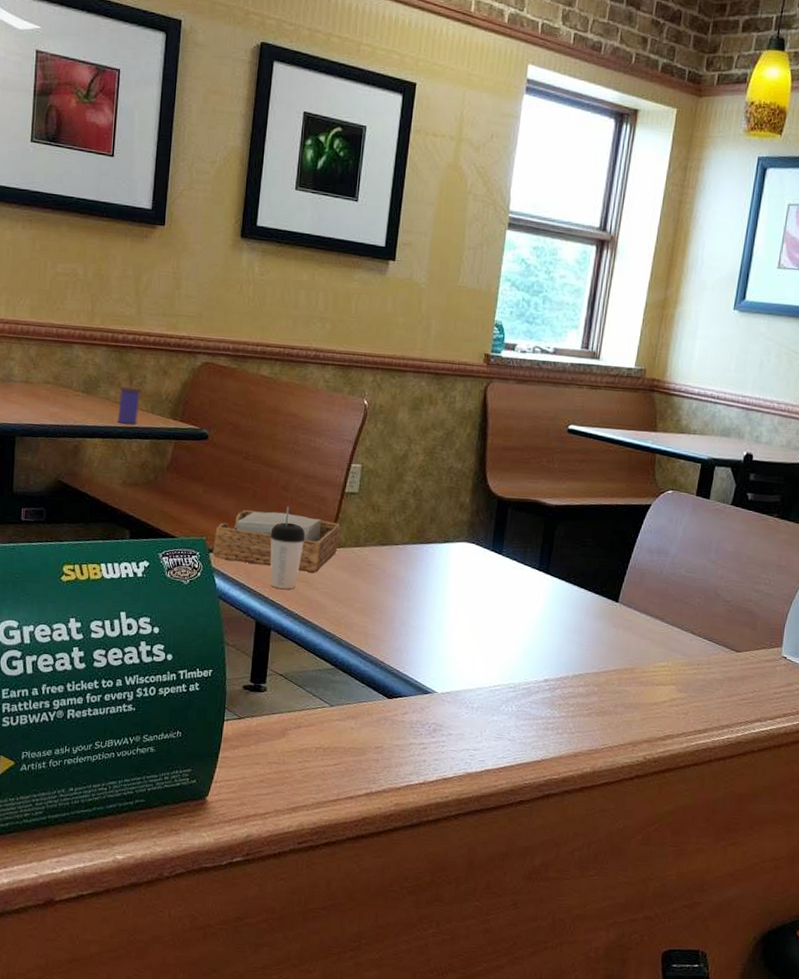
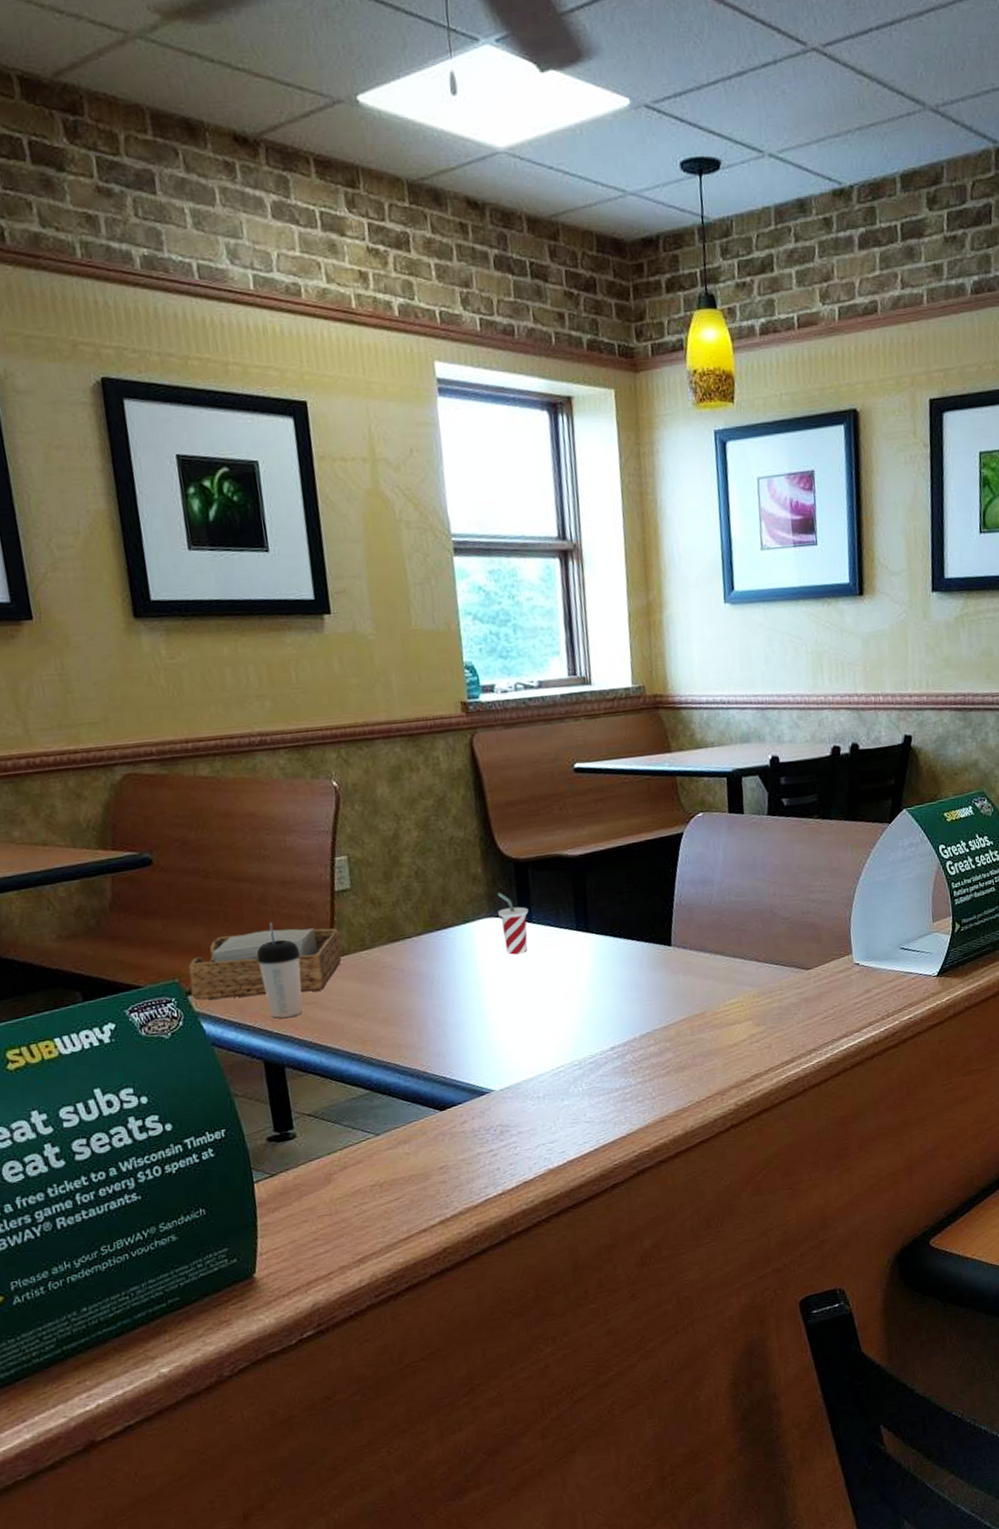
beverage cup: present [117,376,142,426] -> none [23,808,58,869]
beverage cup: none [474,522,501,580] -> present [497,892,529,955]

